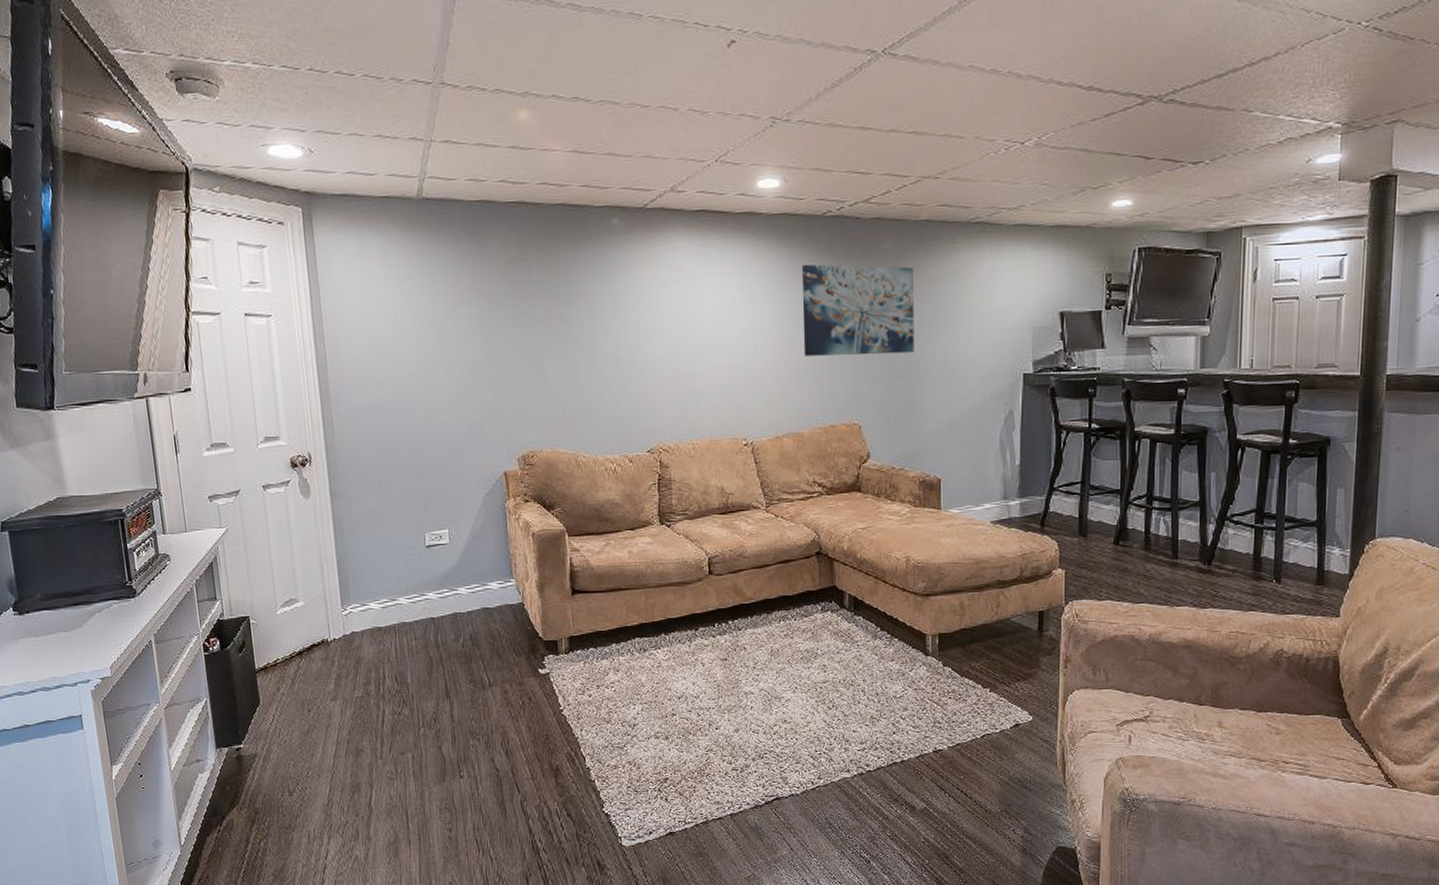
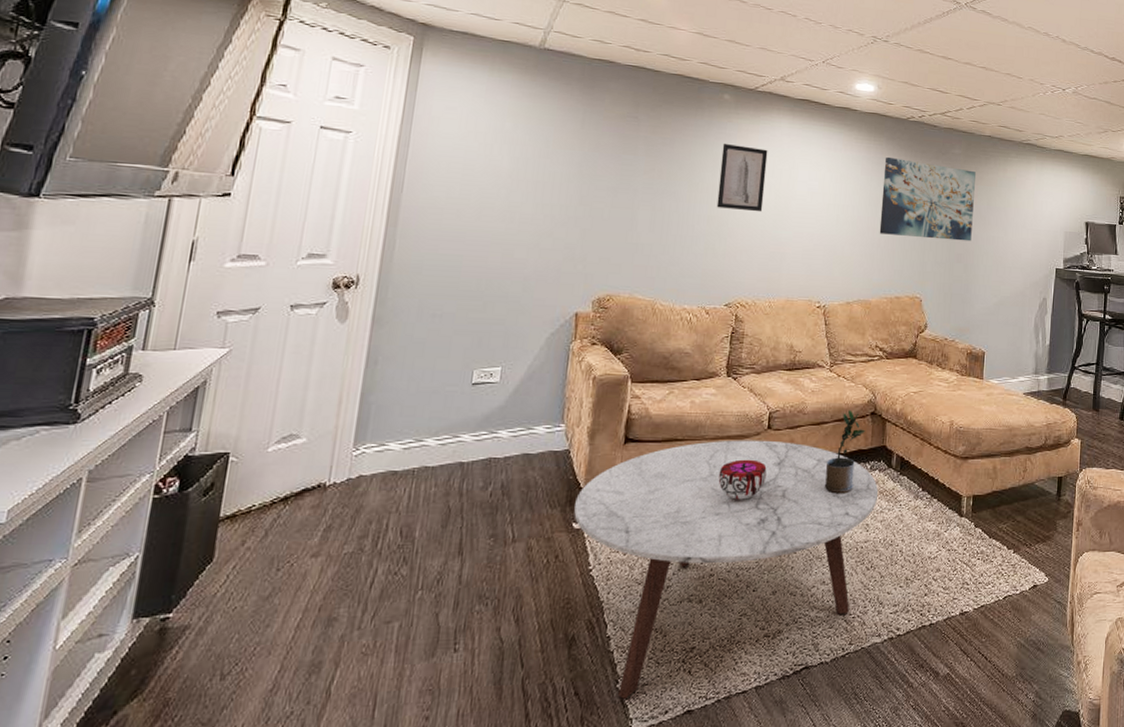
coffee table: none [537,585,832,820] -> present [574,440,878,699]
wall art: none [619,274,672,348] -> present [716,143,768,212]
decorative bowl: none [666,605,714,644] -> present [718,459,767,500]
potted plant: none [773,551,812,636] -> present [824,410,865,494]

